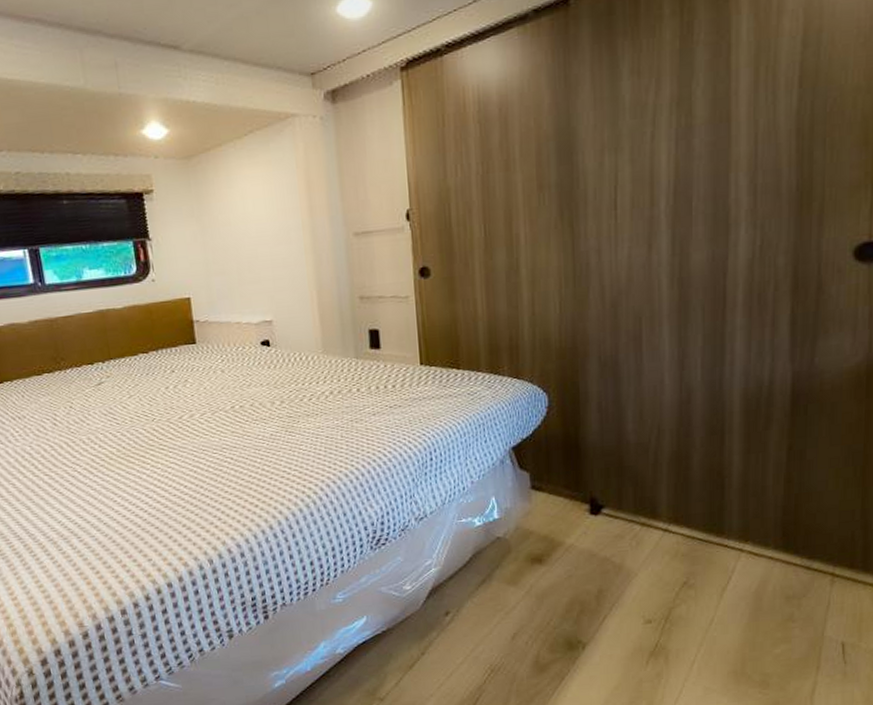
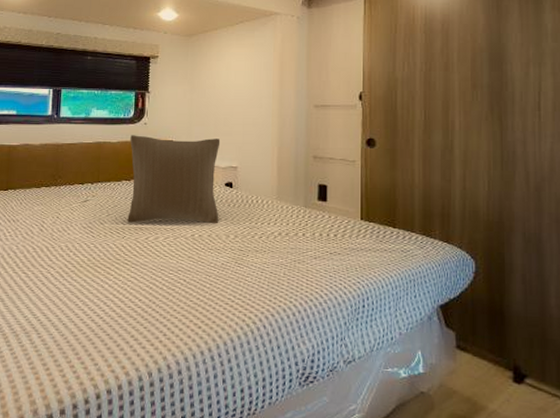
pillow: none [138,289,261,403] -> present [127,135,221,224]

